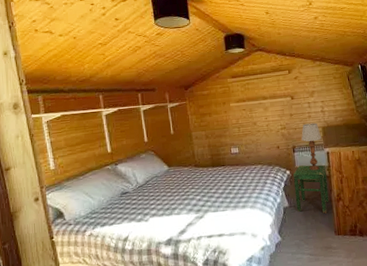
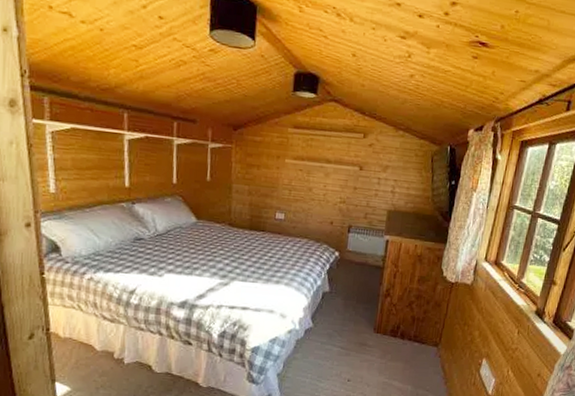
stool: present [292,165,329,214] -> none [337,249,382,308]
table lamp: present [301,122,322,171] -> none [361,202,385,259]

